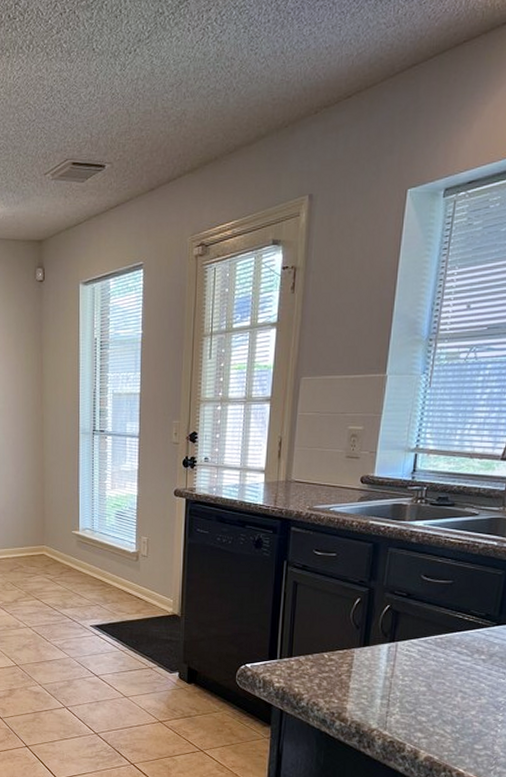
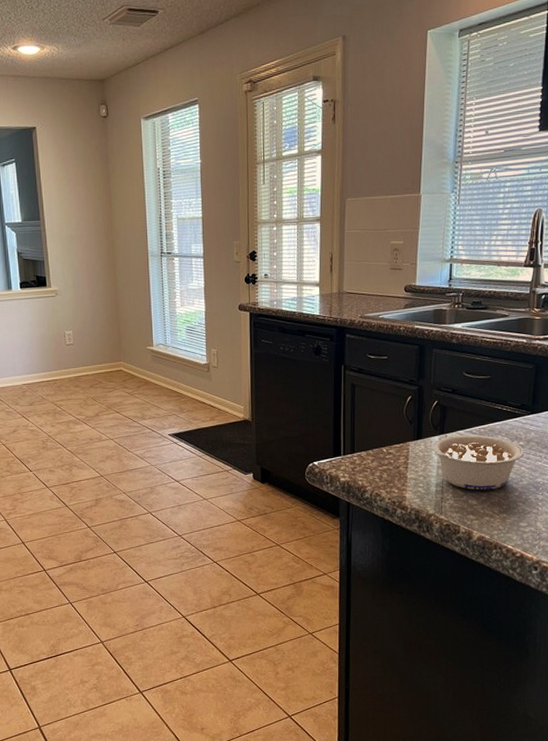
legume: none [379,644,486,707] -> present [431,435,525,491]

